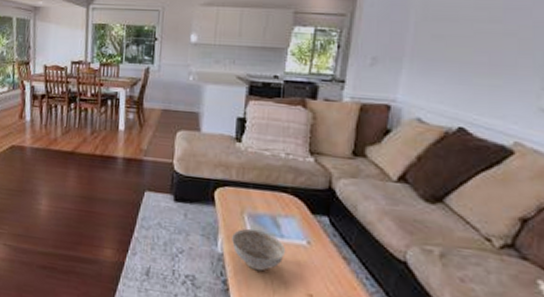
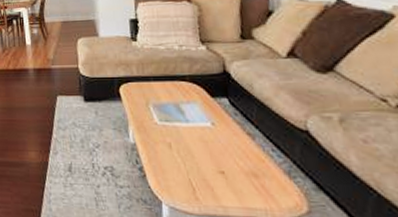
decorative bowl: present [232,228,286,272] -> none [141,117,193,155]

